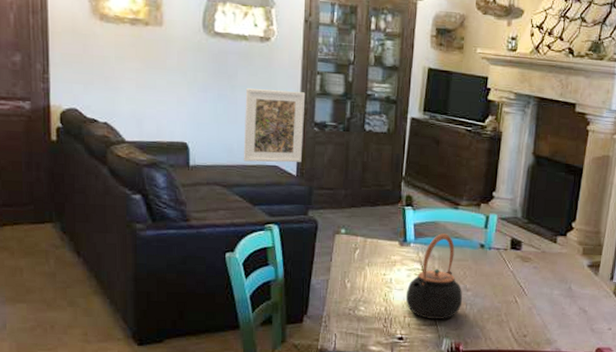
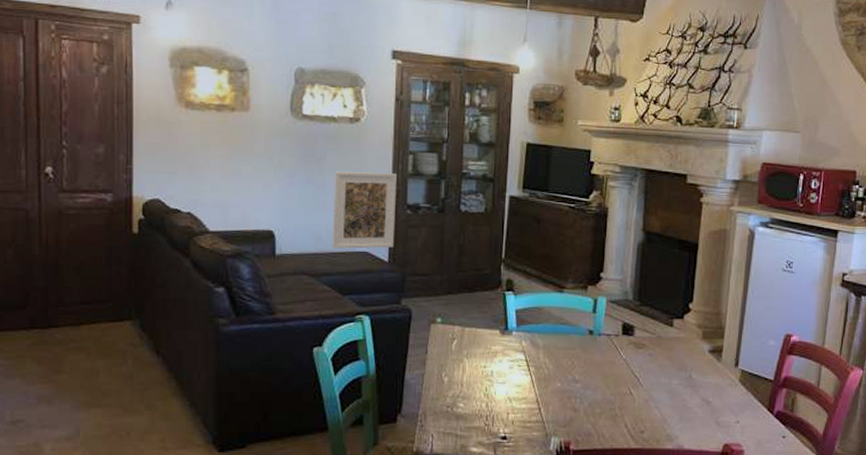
teapot: present [405,233,463,320] -> none [508,320,572,416]

